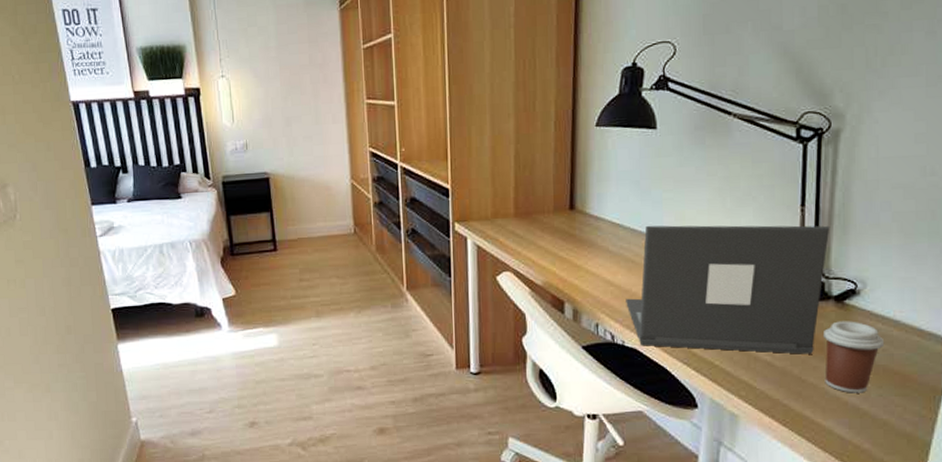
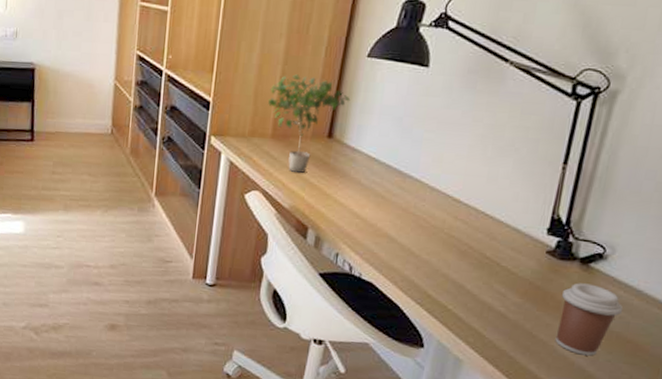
potted plant: none [506,151,586,248] -> present [268,74,351,173]
laptop: present [626,225,830,354] -> none [369,163,590,311]

